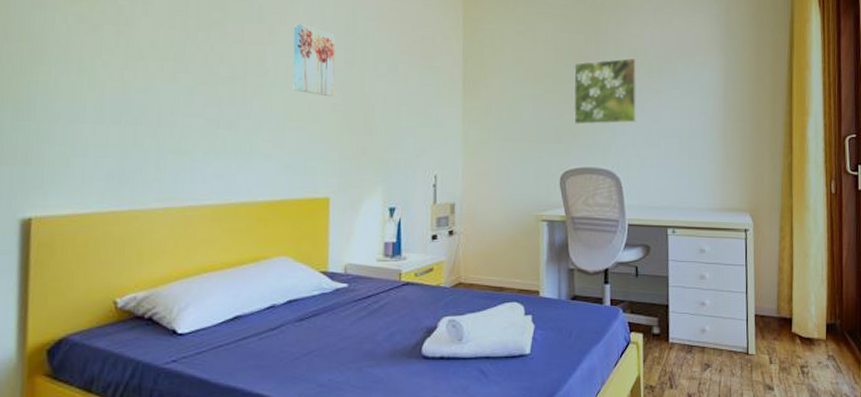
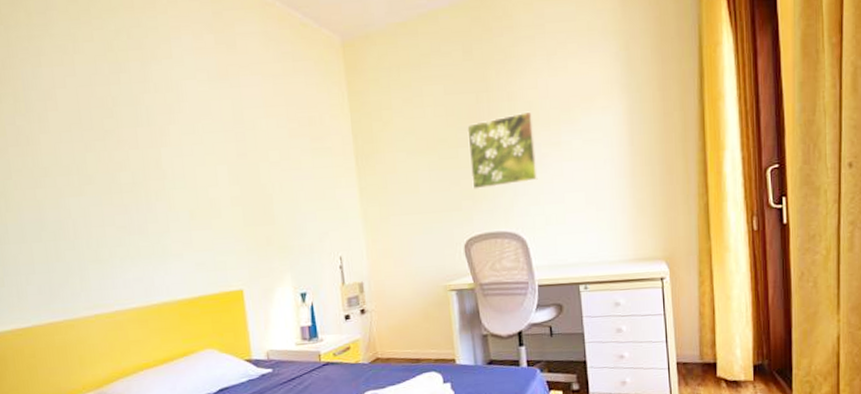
wall art: present [292,23,336,97] -> none [182,120,232,192]

